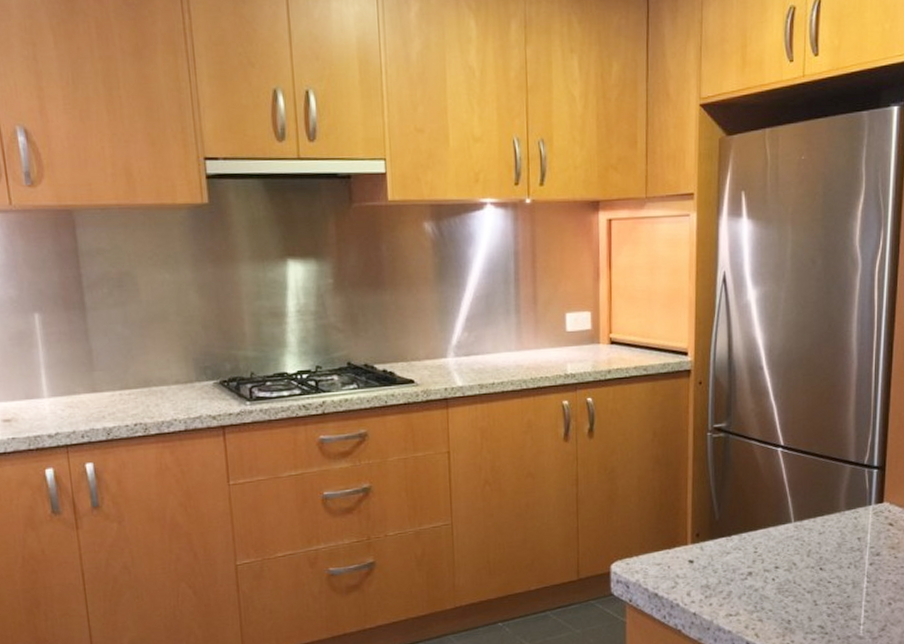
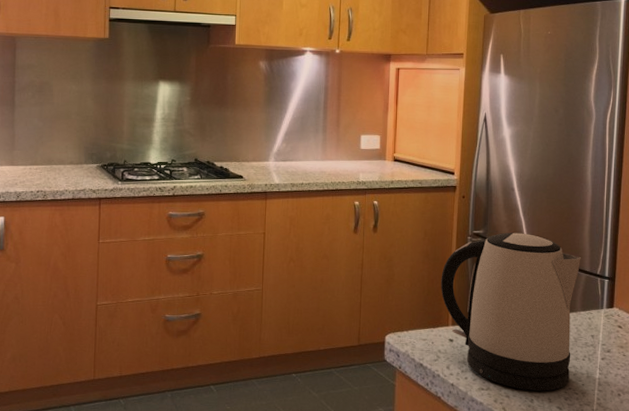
kettle: none [676,421,845,611] -> present [441,232,581,391]

